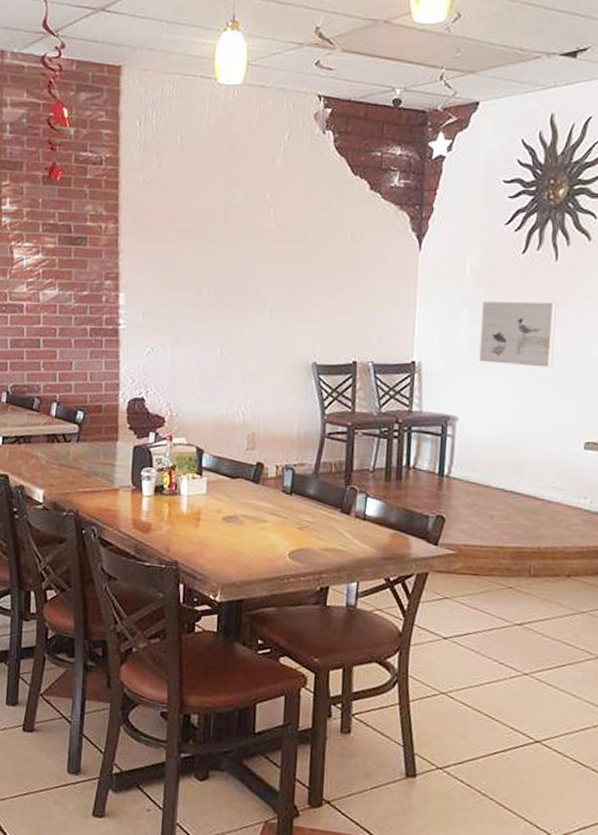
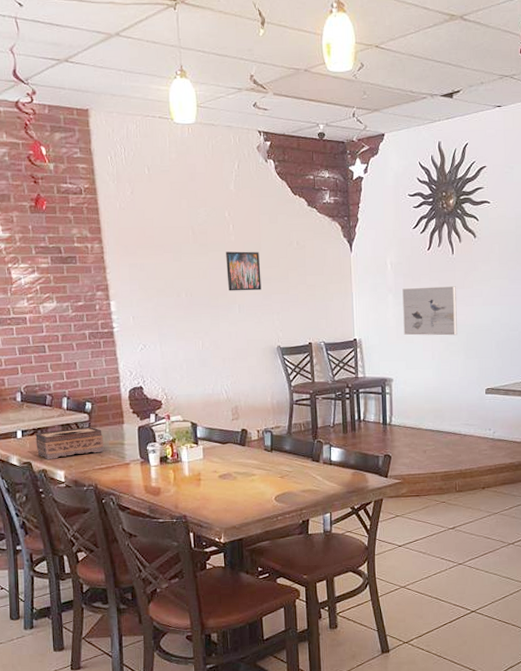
tissue box: none [16,439,92,475] -> present [35,426,104,459]
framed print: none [260,241,303,292] -> present [226,251,262,291]

